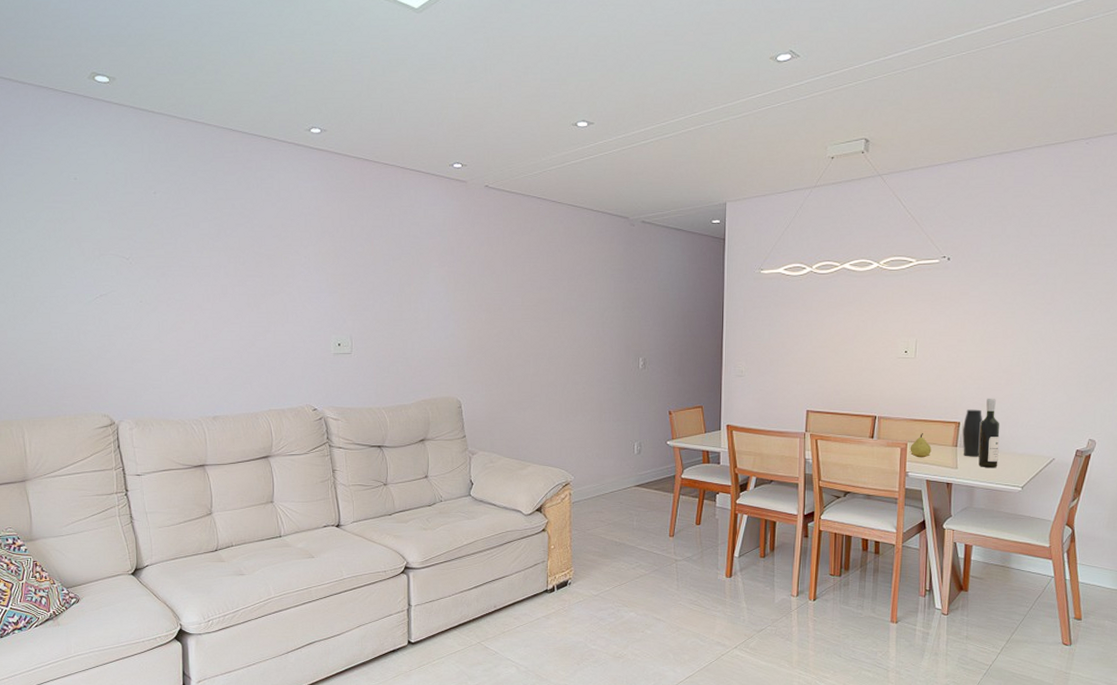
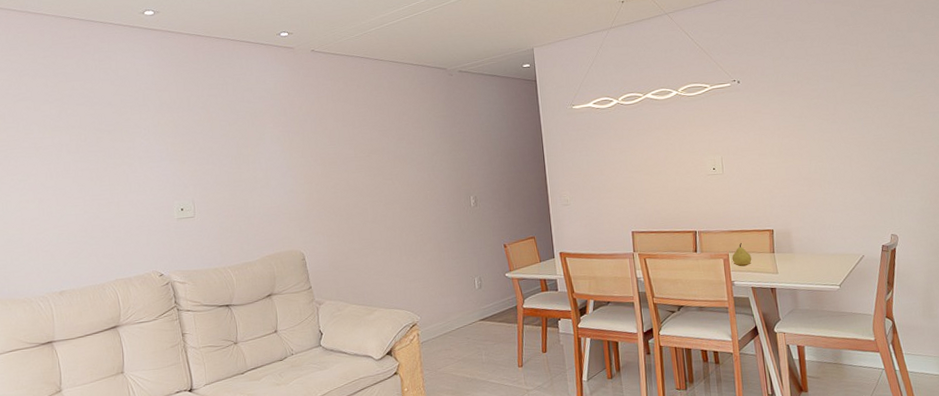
vase: present [962,409,983,457] -> none [776,216,797,262]
bottle: present [978,398,1000,468] -> none [792,204,815,270]

